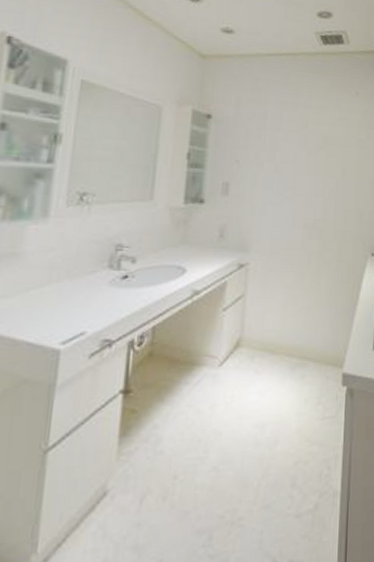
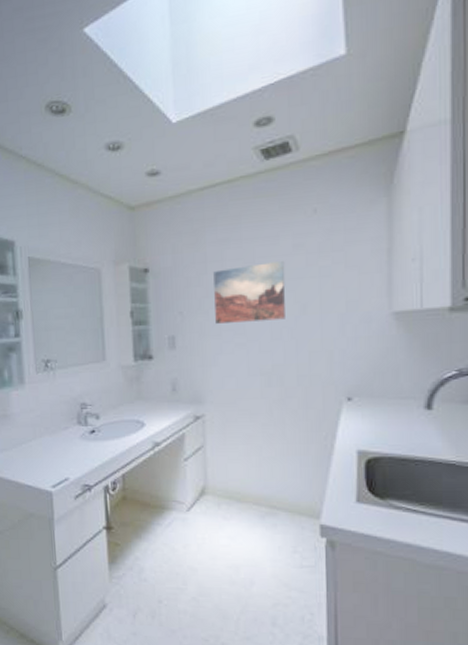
wall art: none [269,127,332,180] -> present [213,261,285,324]

